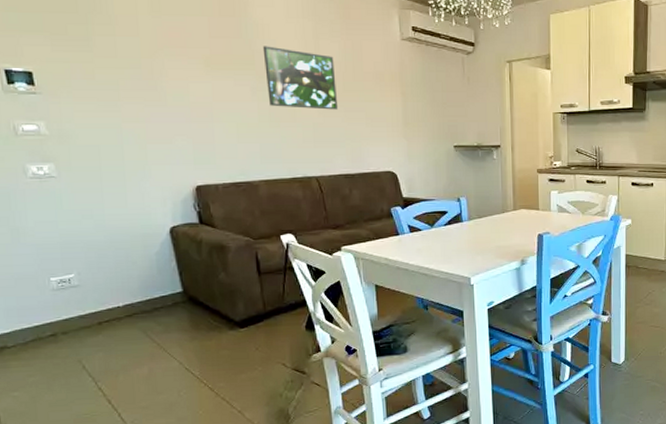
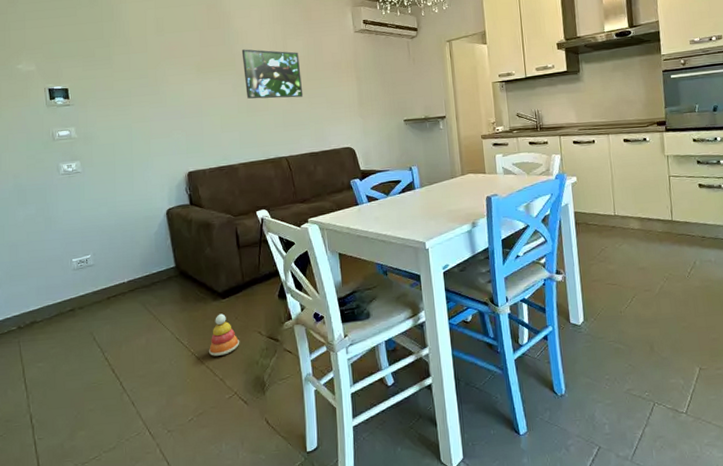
stacking toy: none [224,344,261,388] -> present [208,313,240,356]

